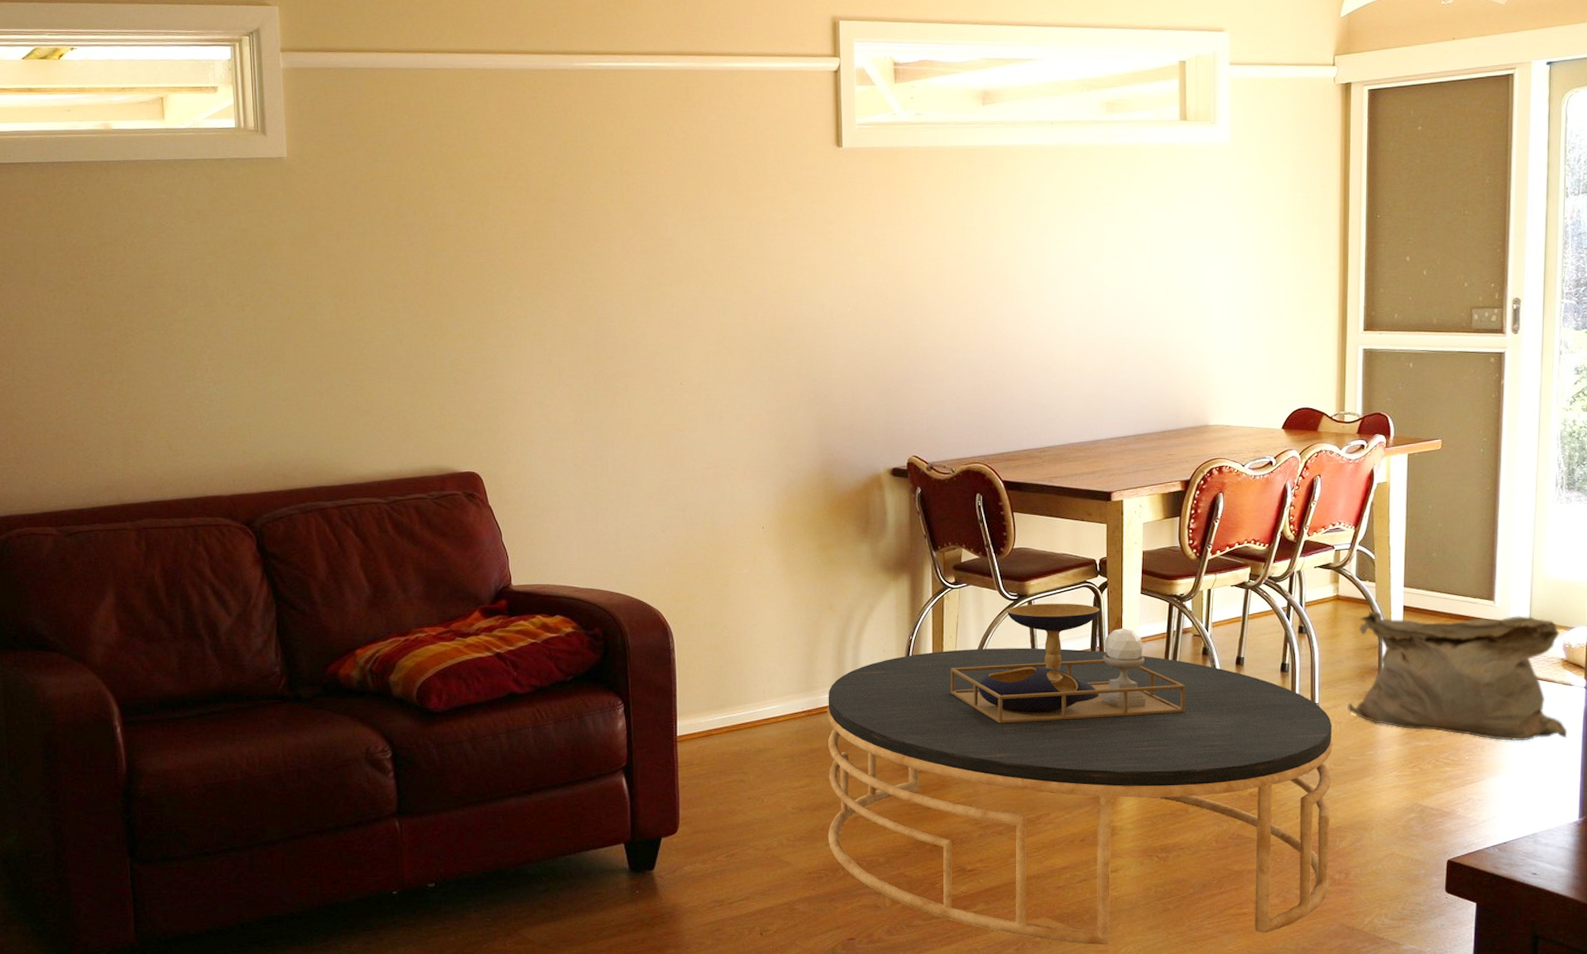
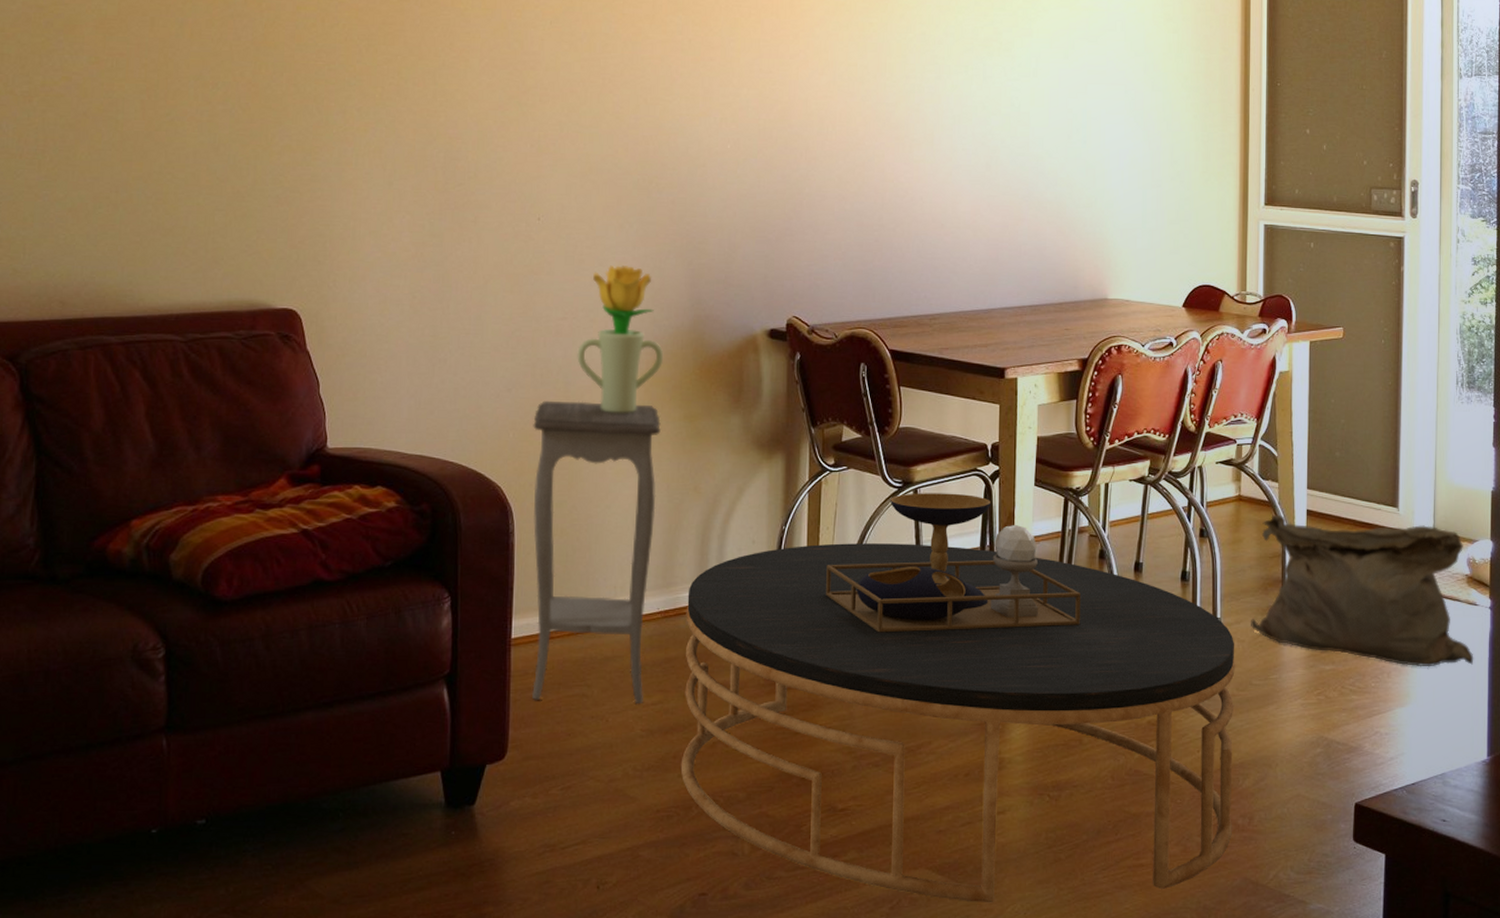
accent table: none [686,537,799,788] -> present [532,400,662,705]
potted flower: none [721,420,798,547] -> present [577,265,664,413]

